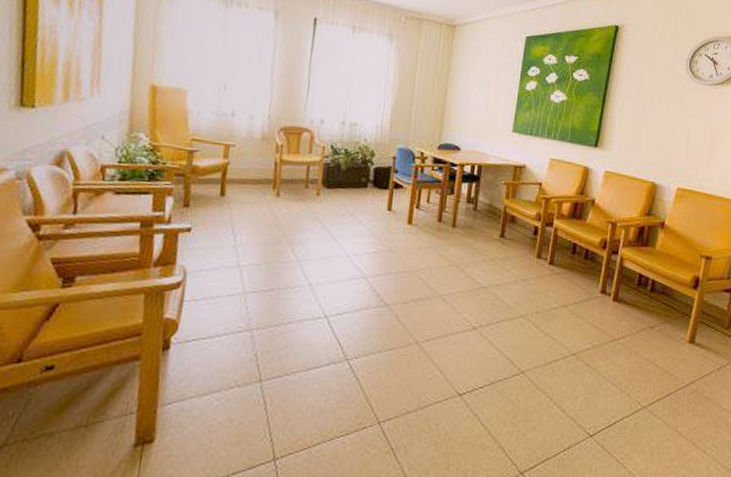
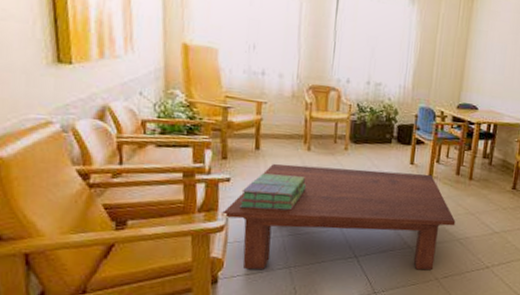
coffee table: none [180,211,438,333] -> present [222,163,456,270]
stack of books: none [199,222,274,264] -> present [239,173,307,211]

